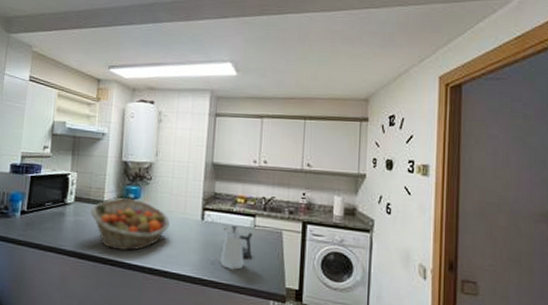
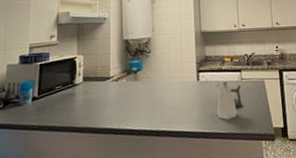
fruit basket: present [90,198,170,251] -> none [99,71,170,119]

